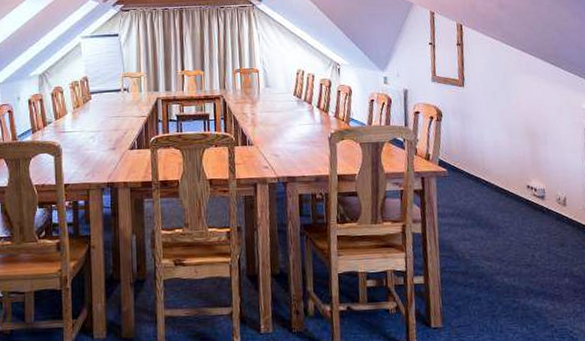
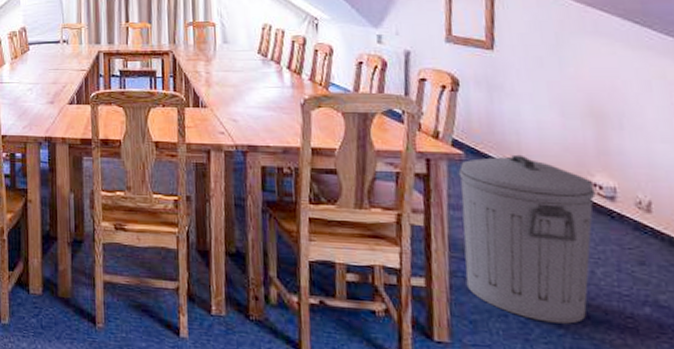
trash can: none [443,168,533,300] -> present [458,154,596,324]

